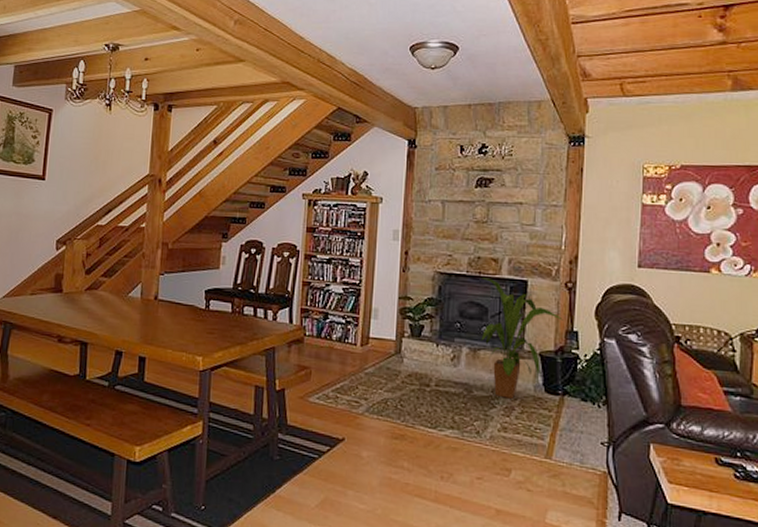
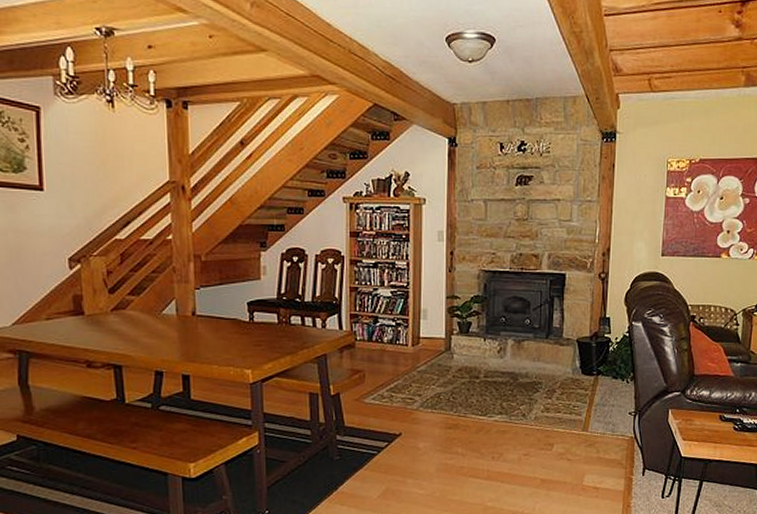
house plant: present [481,277,563,399] -> none [523,273,597,383]

